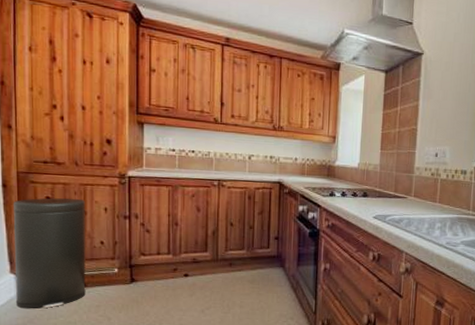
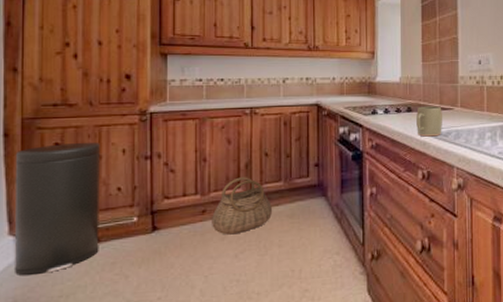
basket: none [182,242,236,293] -> present [212,177,273,235]
mug: none [370,193,397,222] -> present [416,106,443,137]

